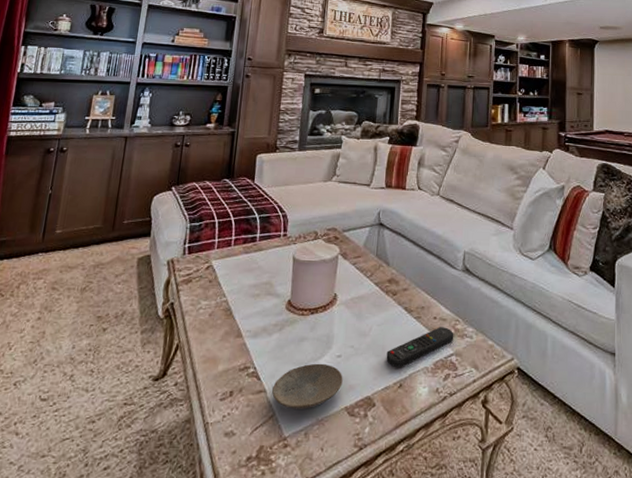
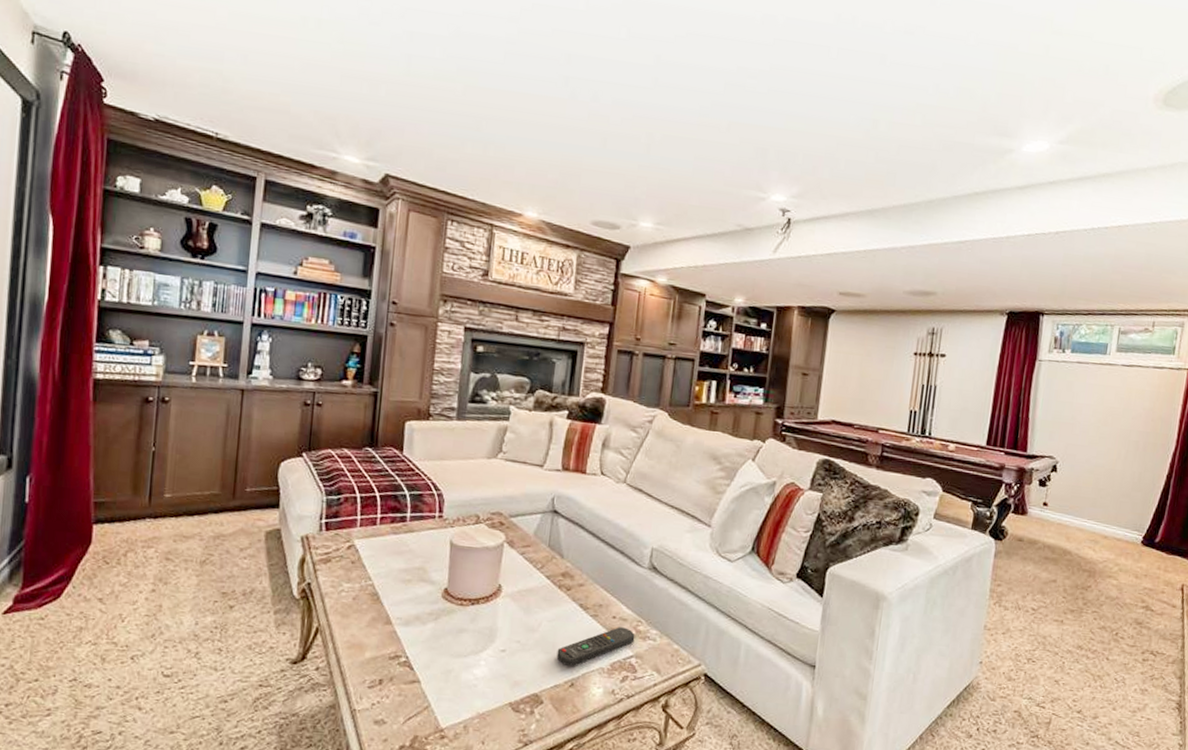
plate: present [272,363,343,409] -> none [427,656,508,702]

